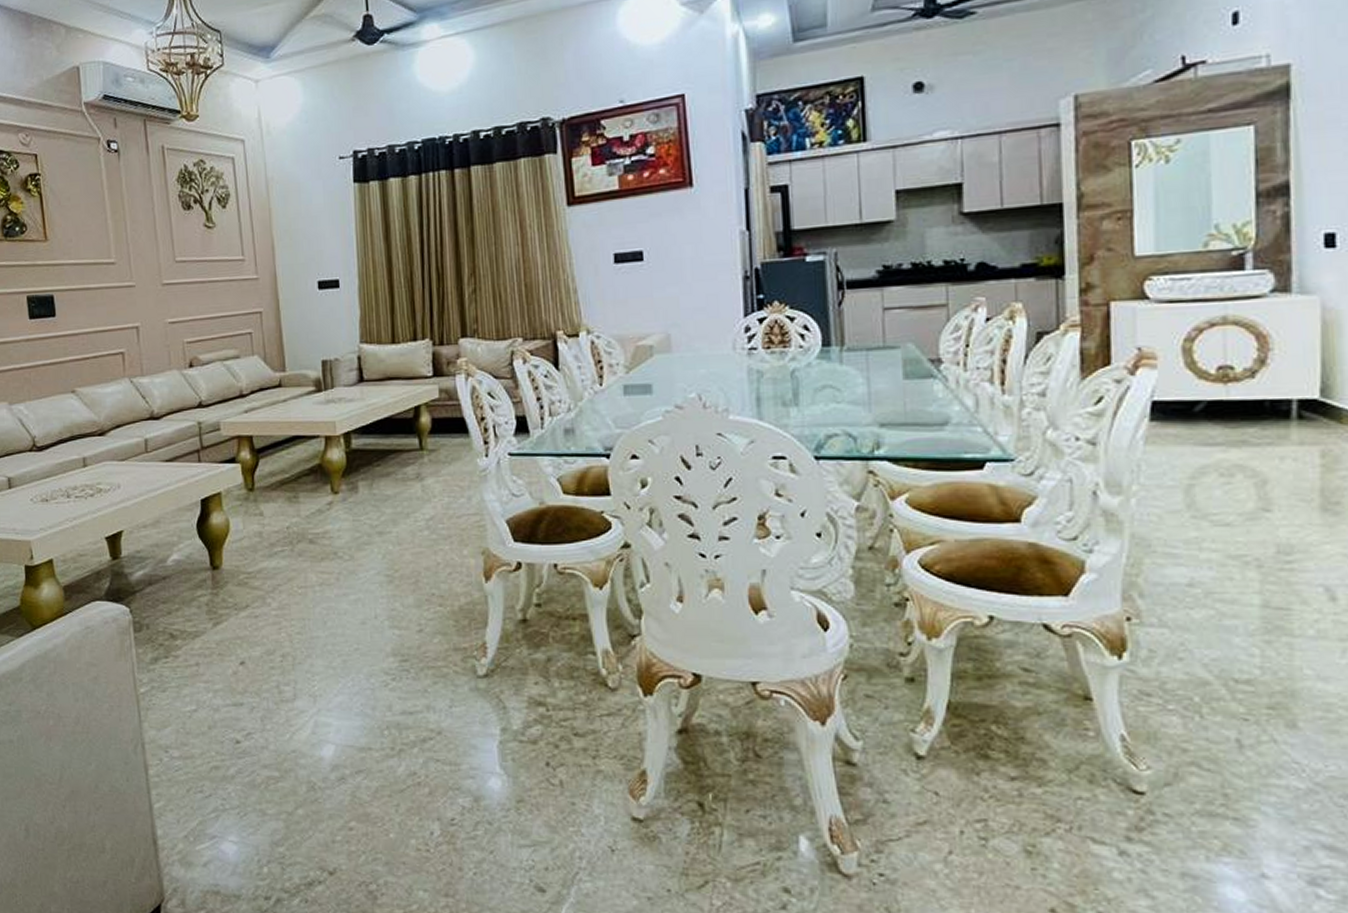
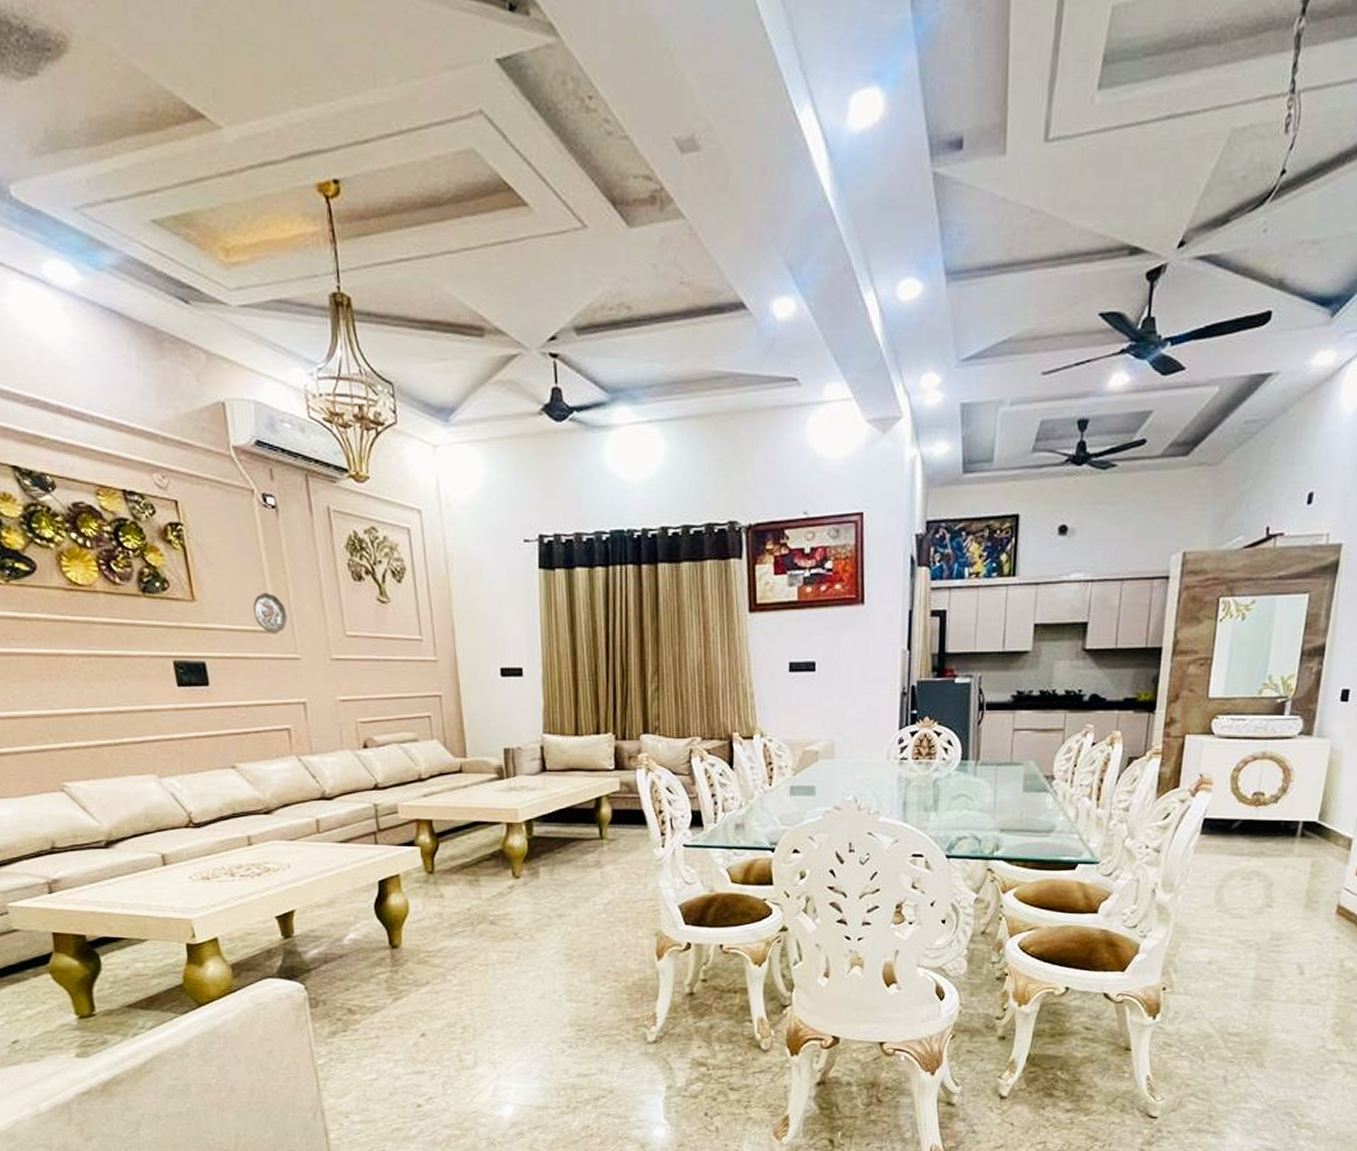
decorative plate: none [95,228,125,265] -> present [252,593,288,634]

